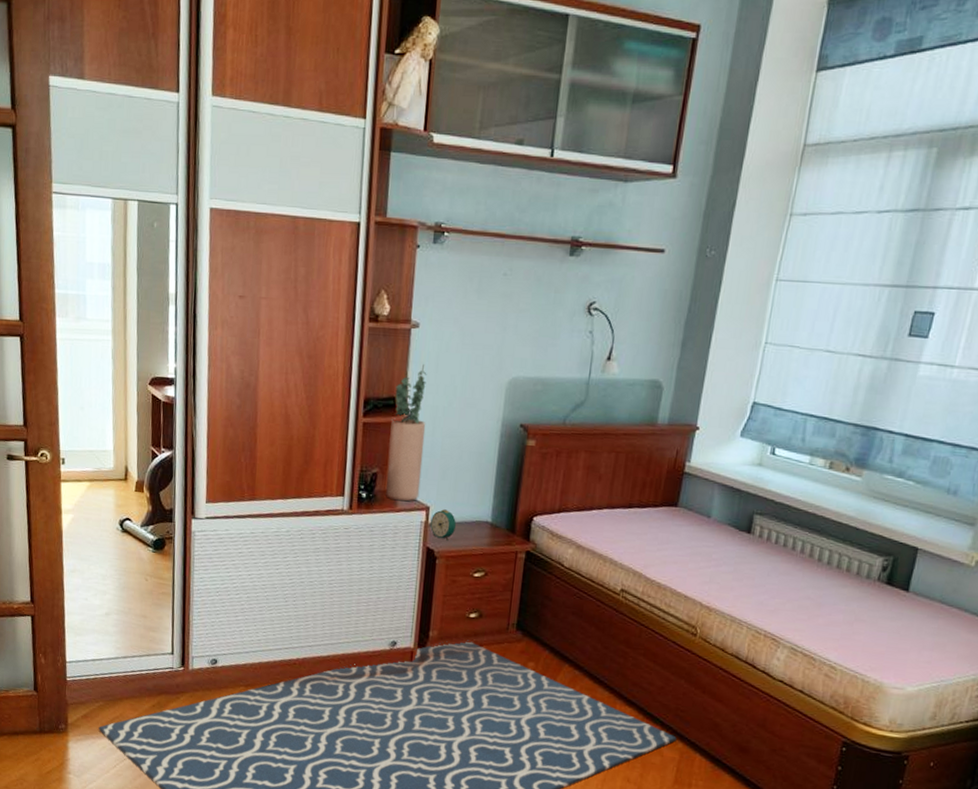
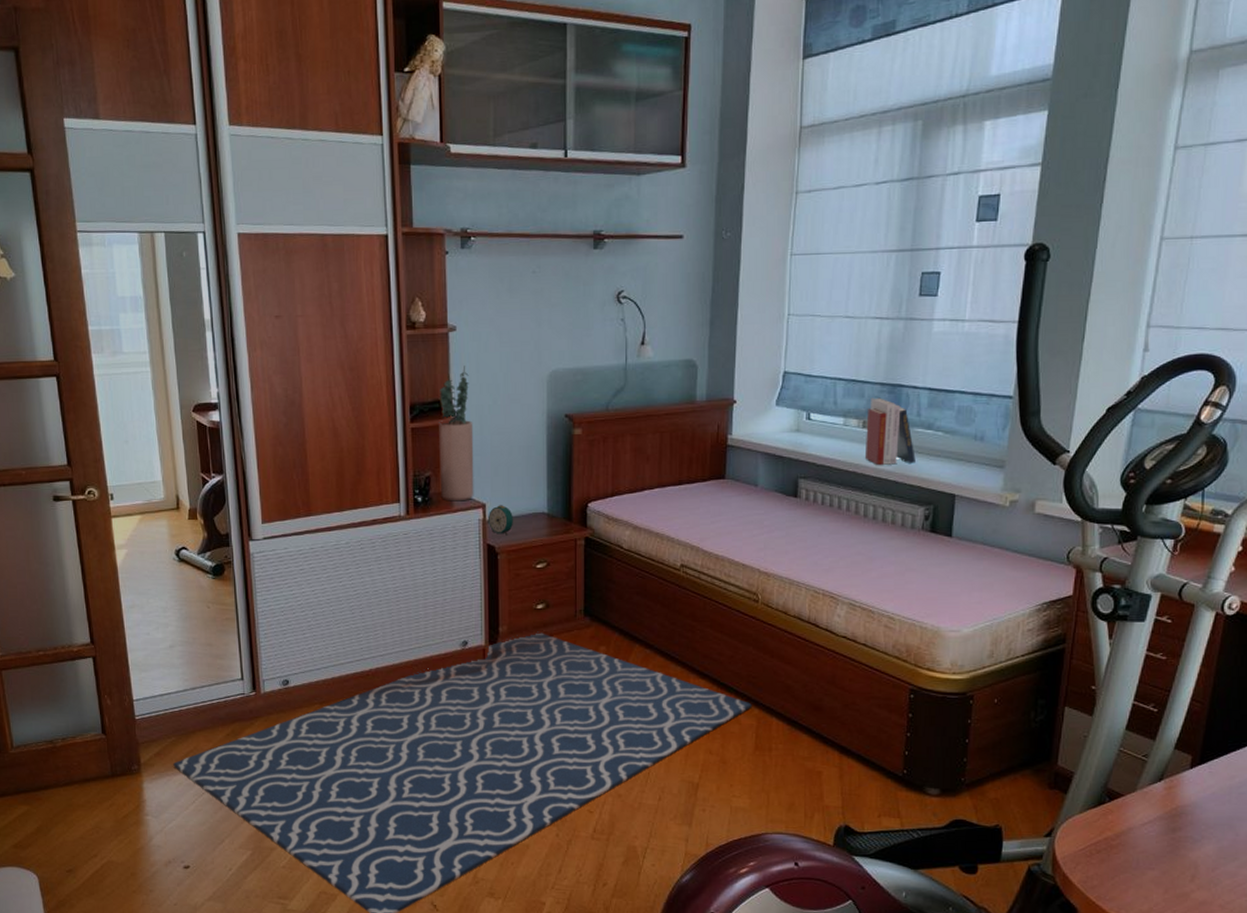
books: none [826,438,882,512] -> present [864,397,916,465]

